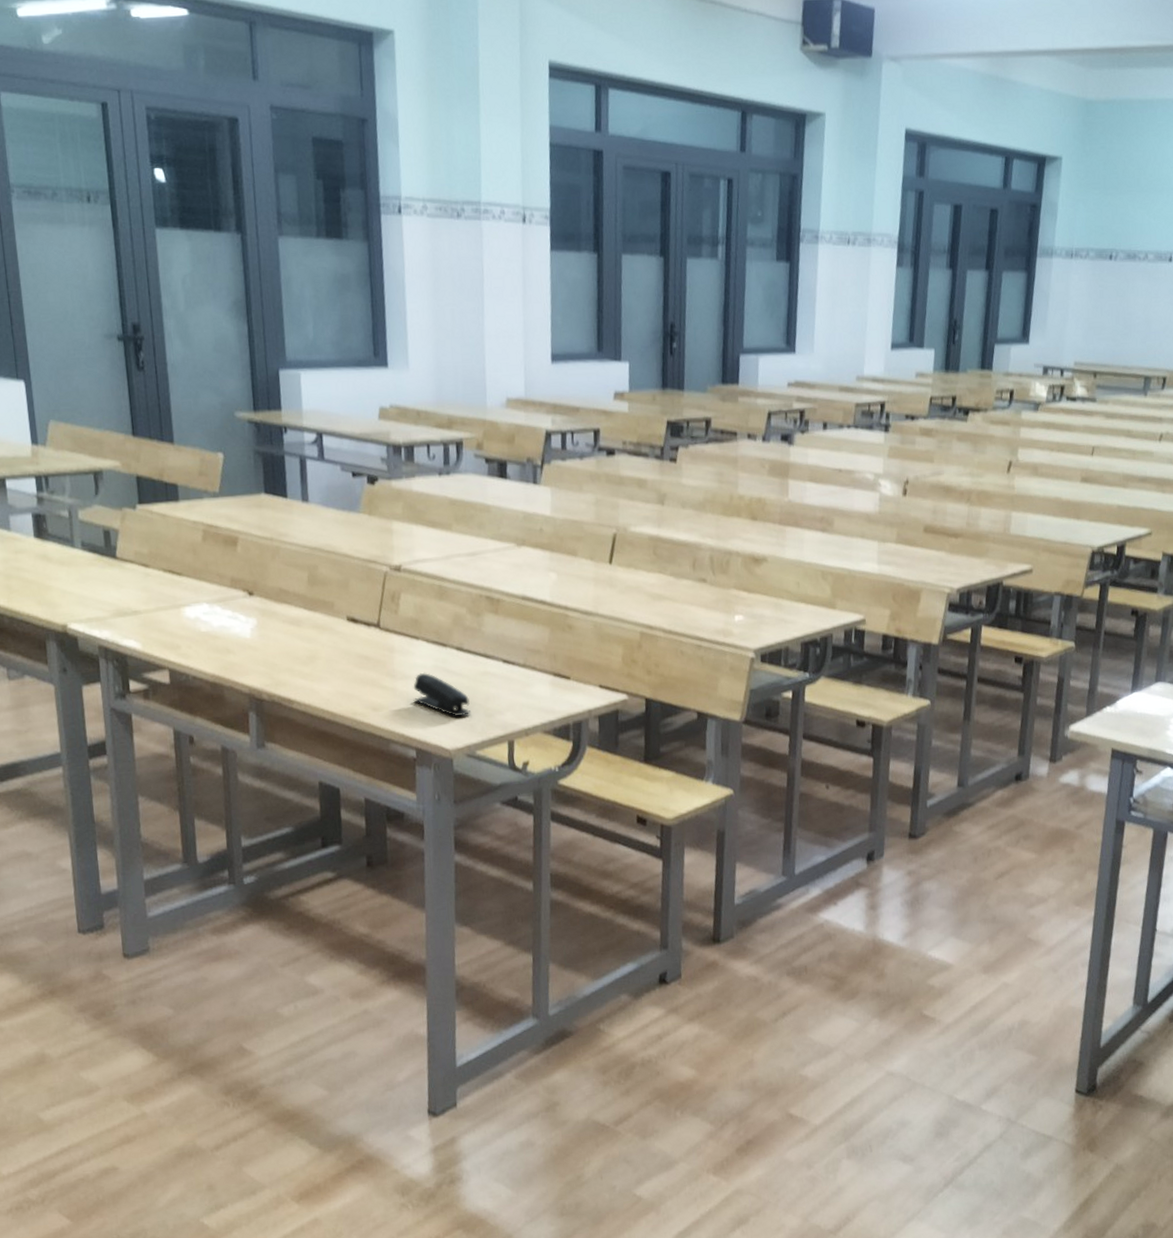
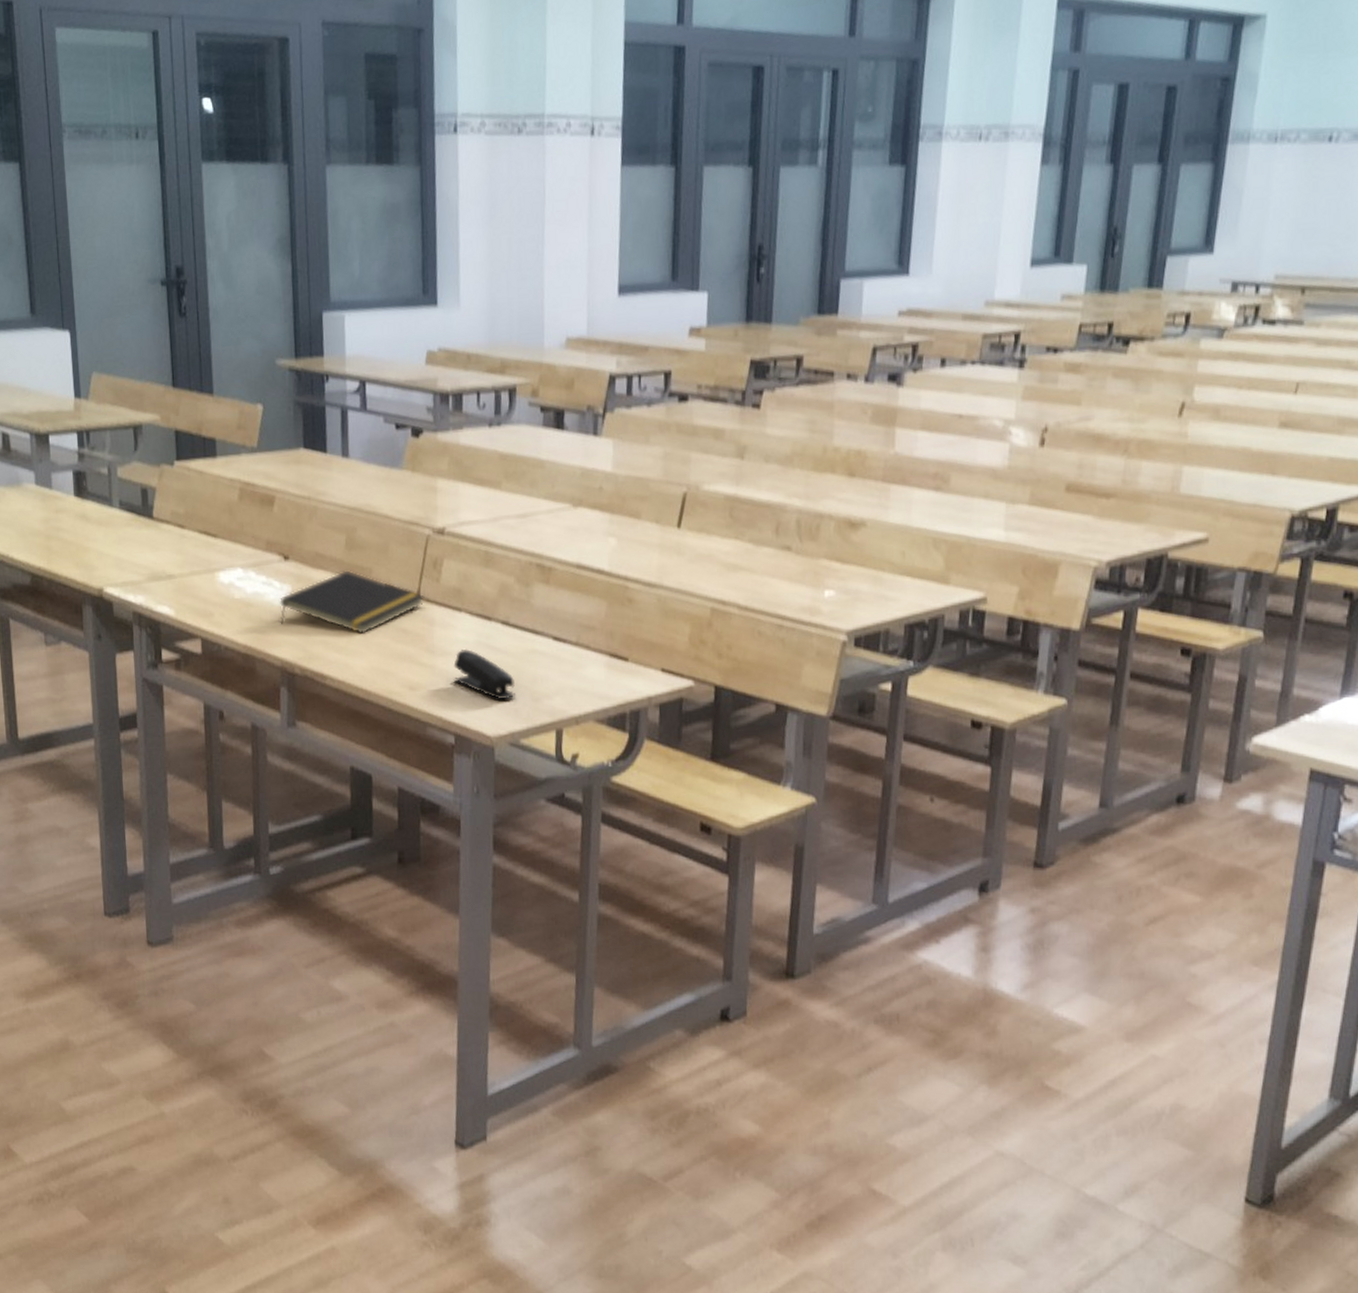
notepad: none [245,604,384,662] -> present [279,570,425,635]

